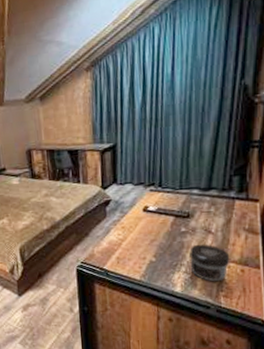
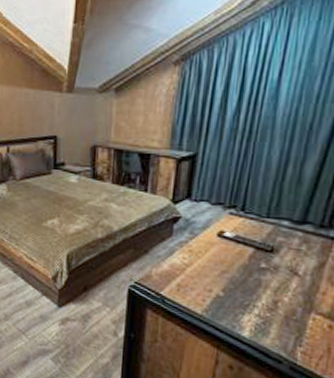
jar: present [189,244,230,282] -> none [266,285,317,334]

